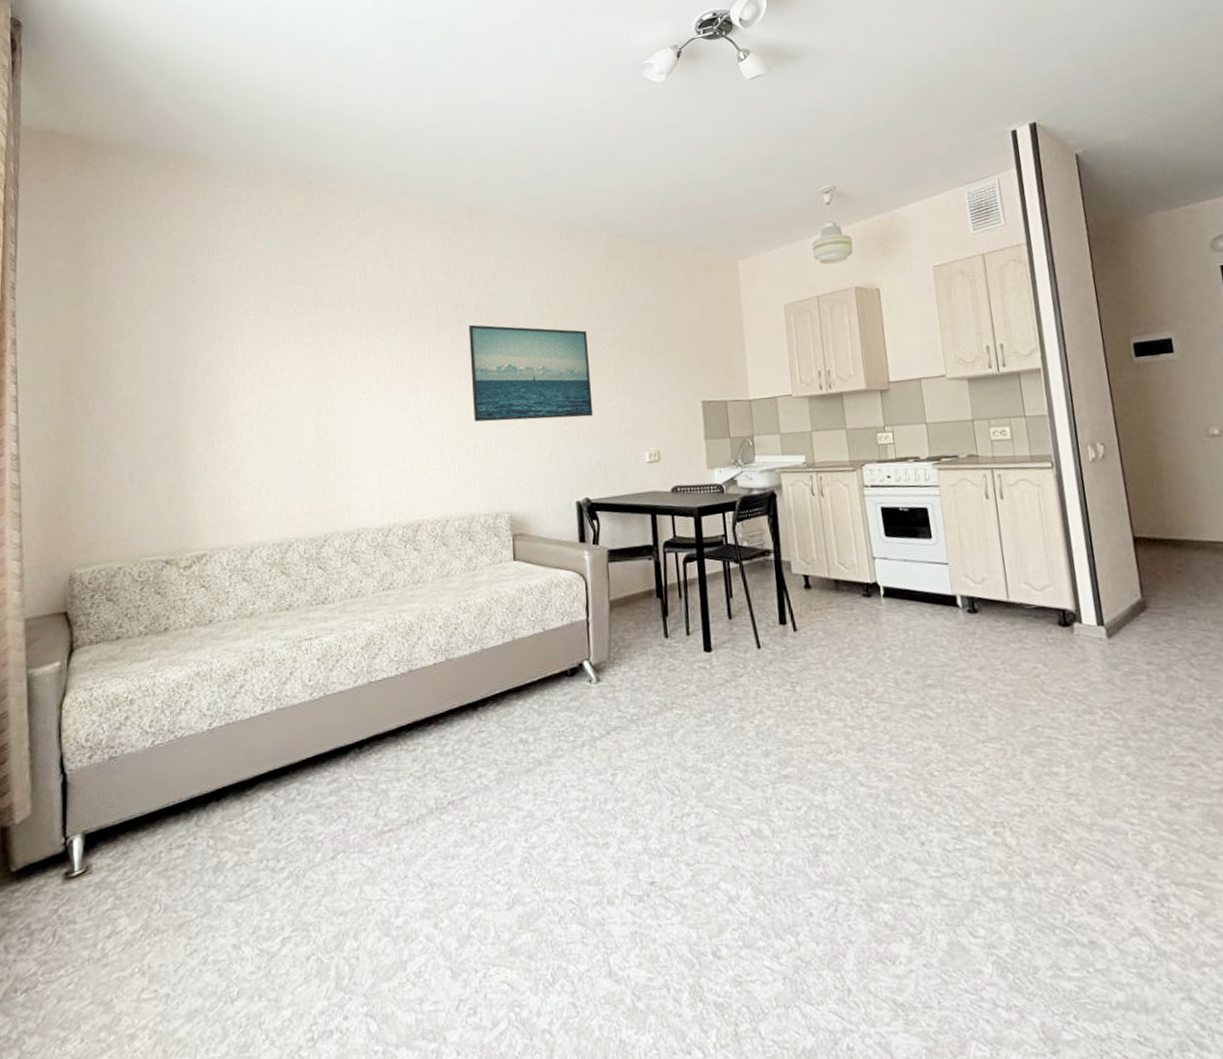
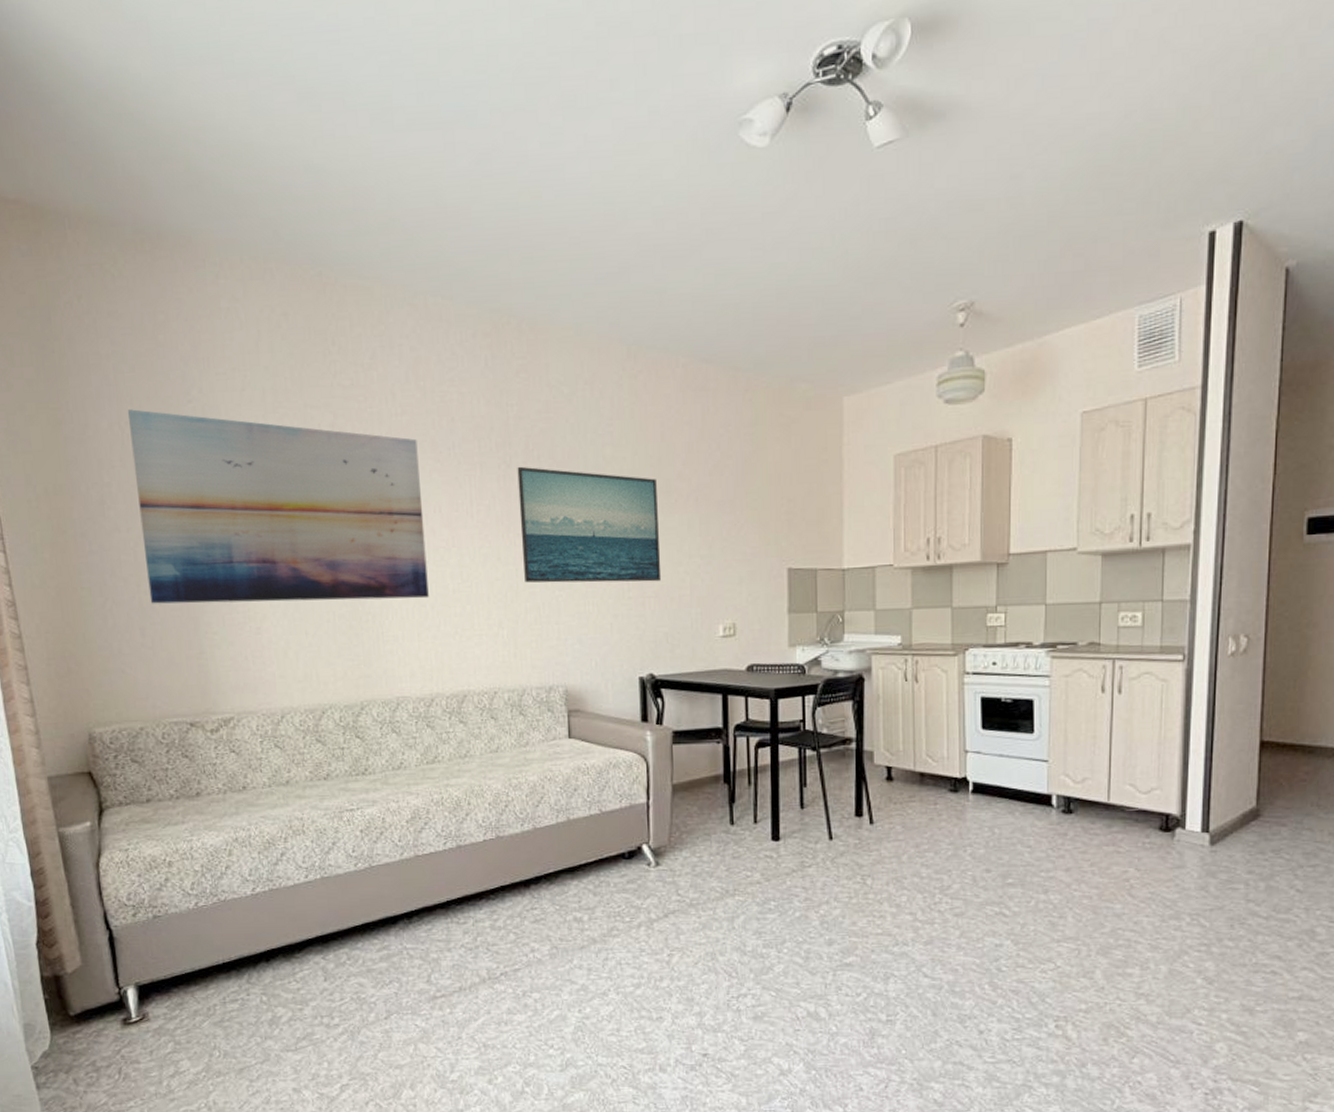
wall art: none [140,290,390,453] -> present [128,409,429,604]

